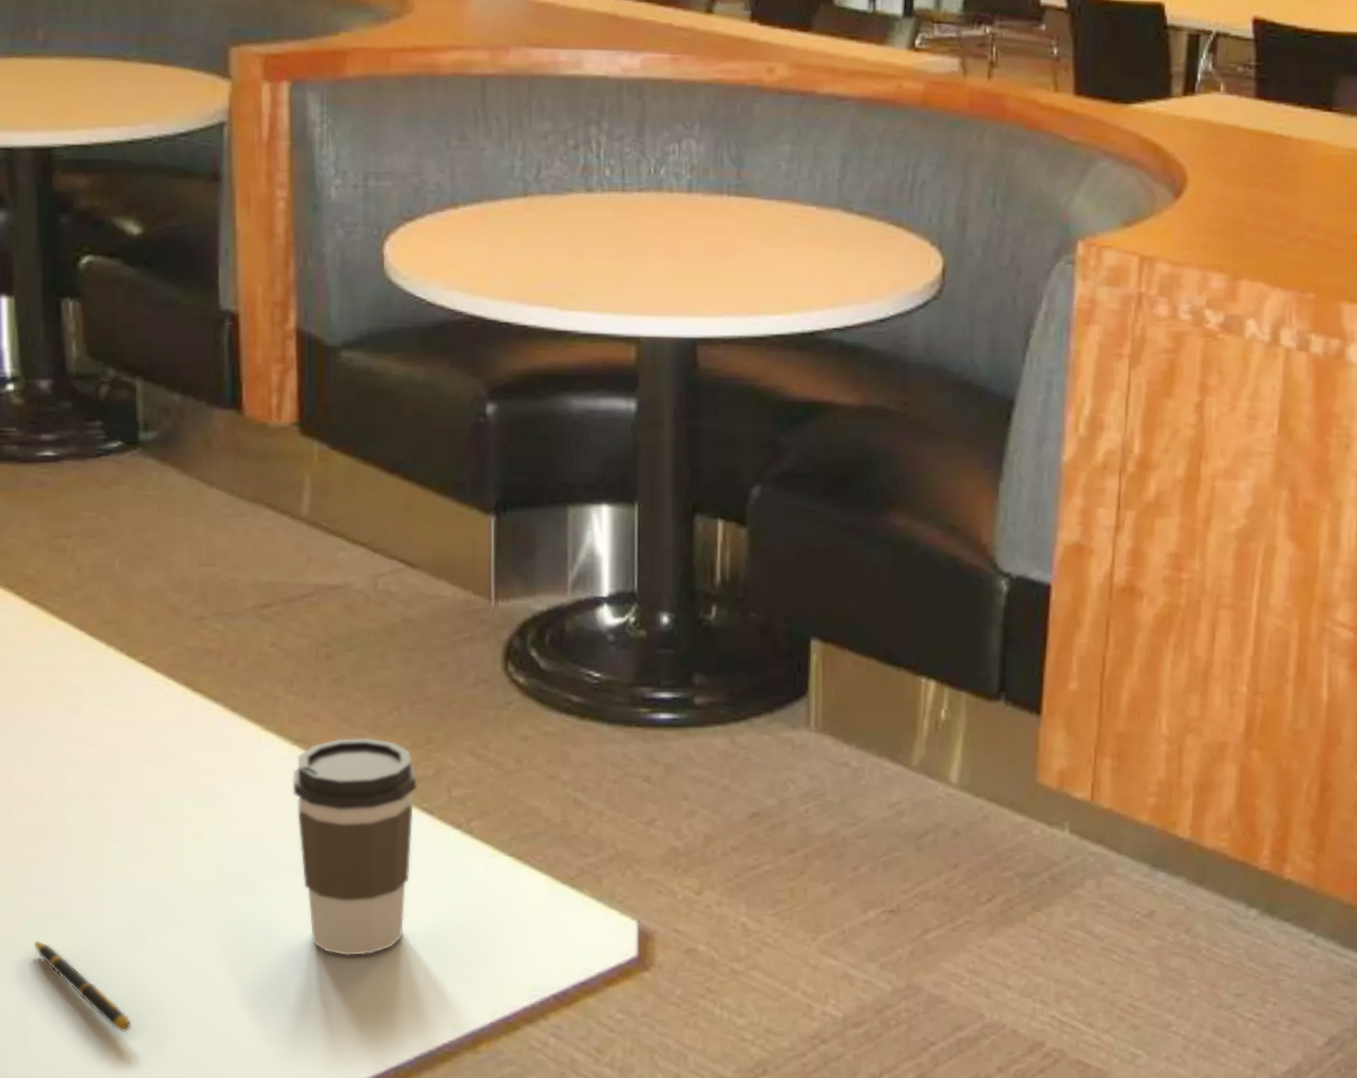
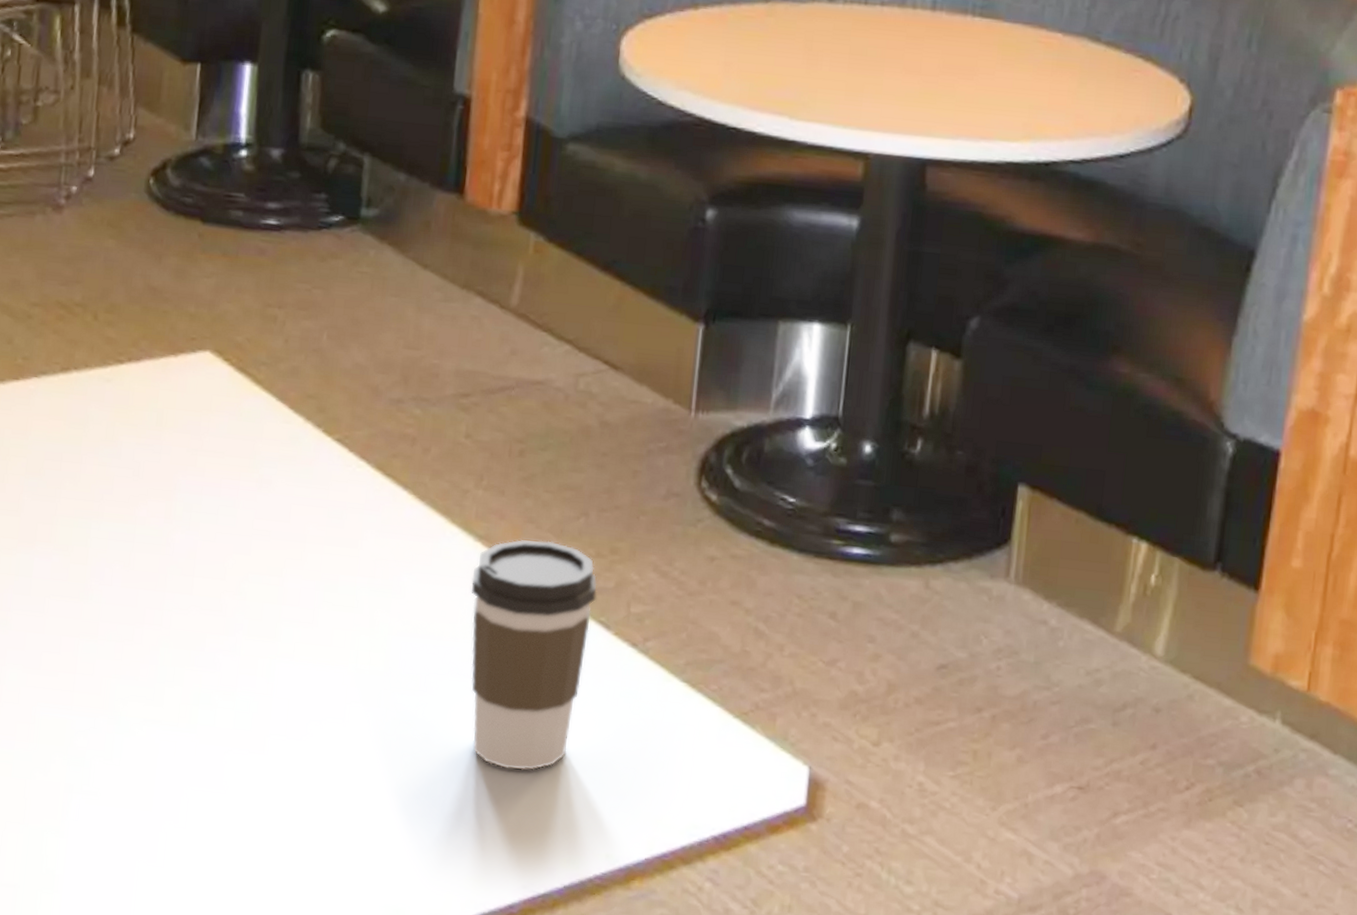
pen: present [34,940,132,1032] -> none [197,716,284,823]

